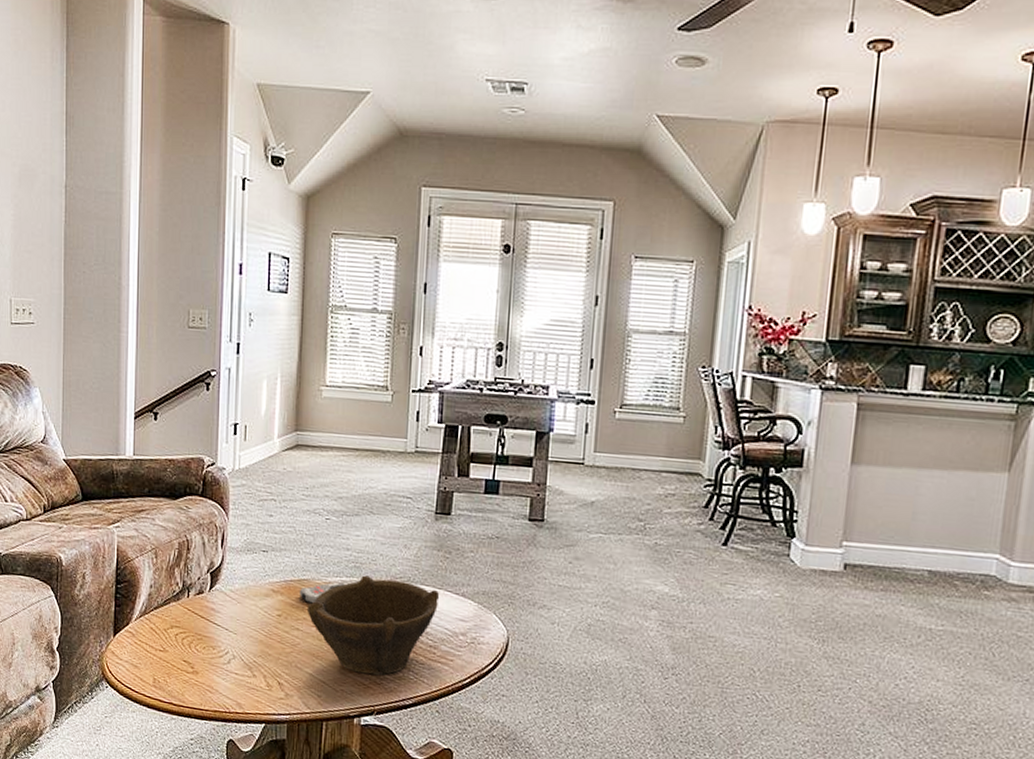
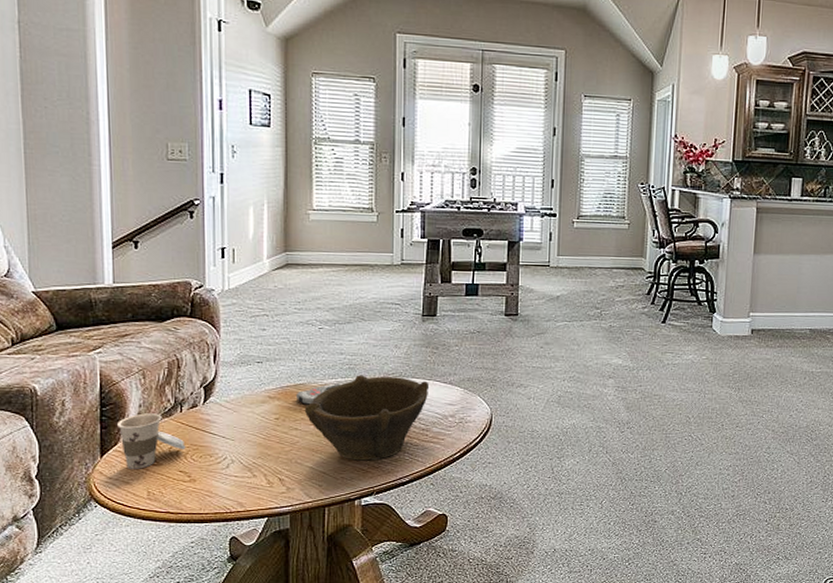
cup: none [130,594,191,654] -> present [117,413,186,469]

